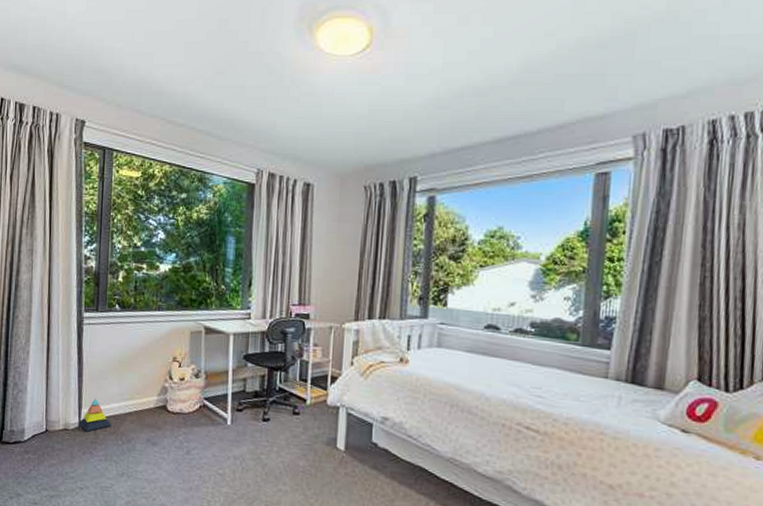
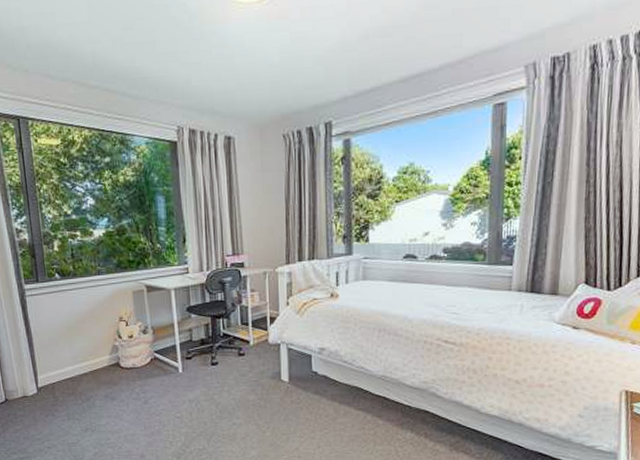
stacking toy: present [78,399,112,432] -> none [36,365,69,396]

